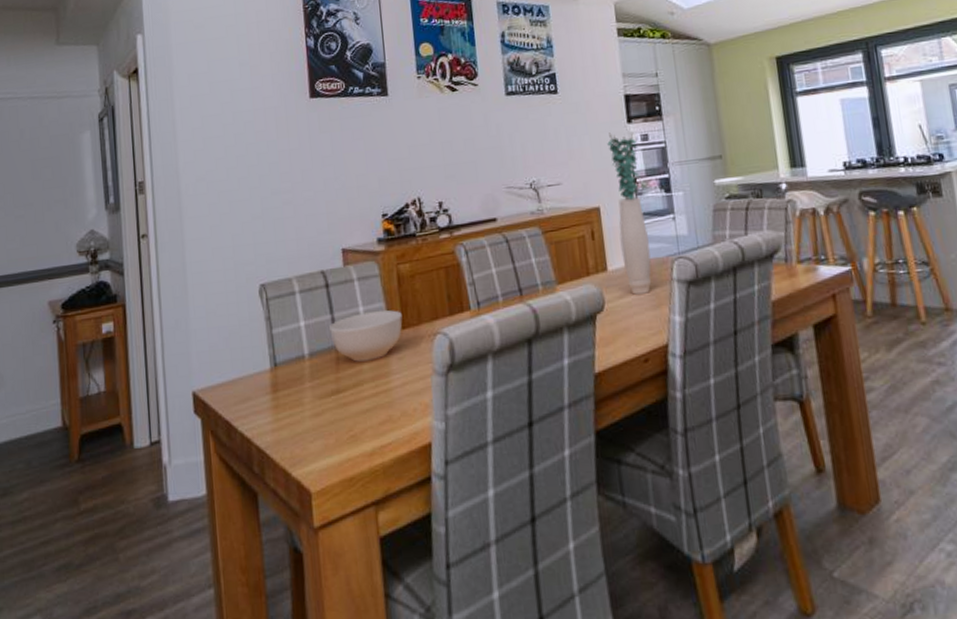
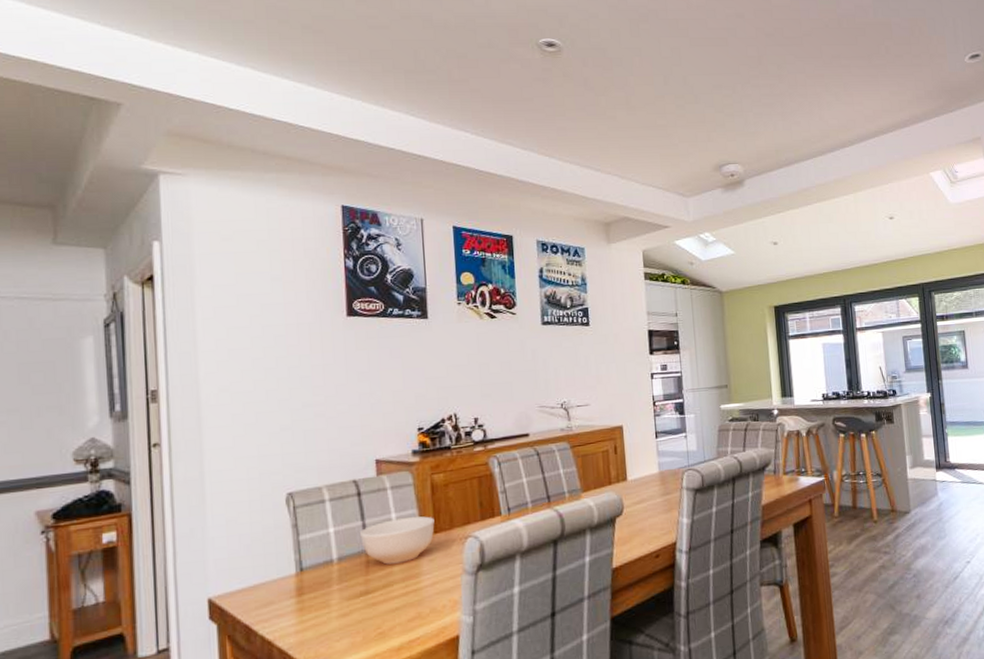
vase: present [607,131,652,296] -> none [631,362,665,502]

